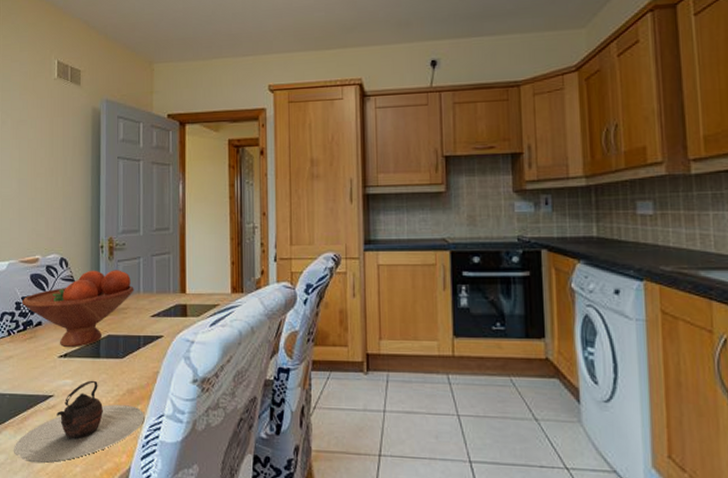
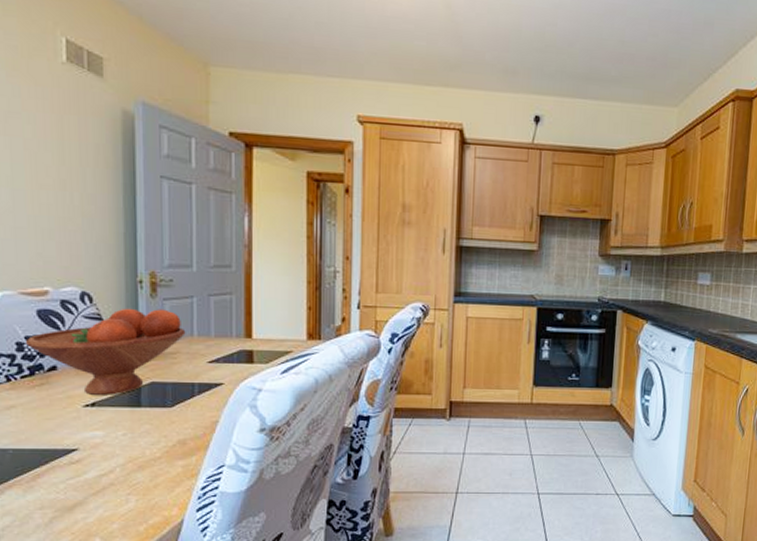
teapot: present [14,380,145,463] -> none [23,431,201,523]

